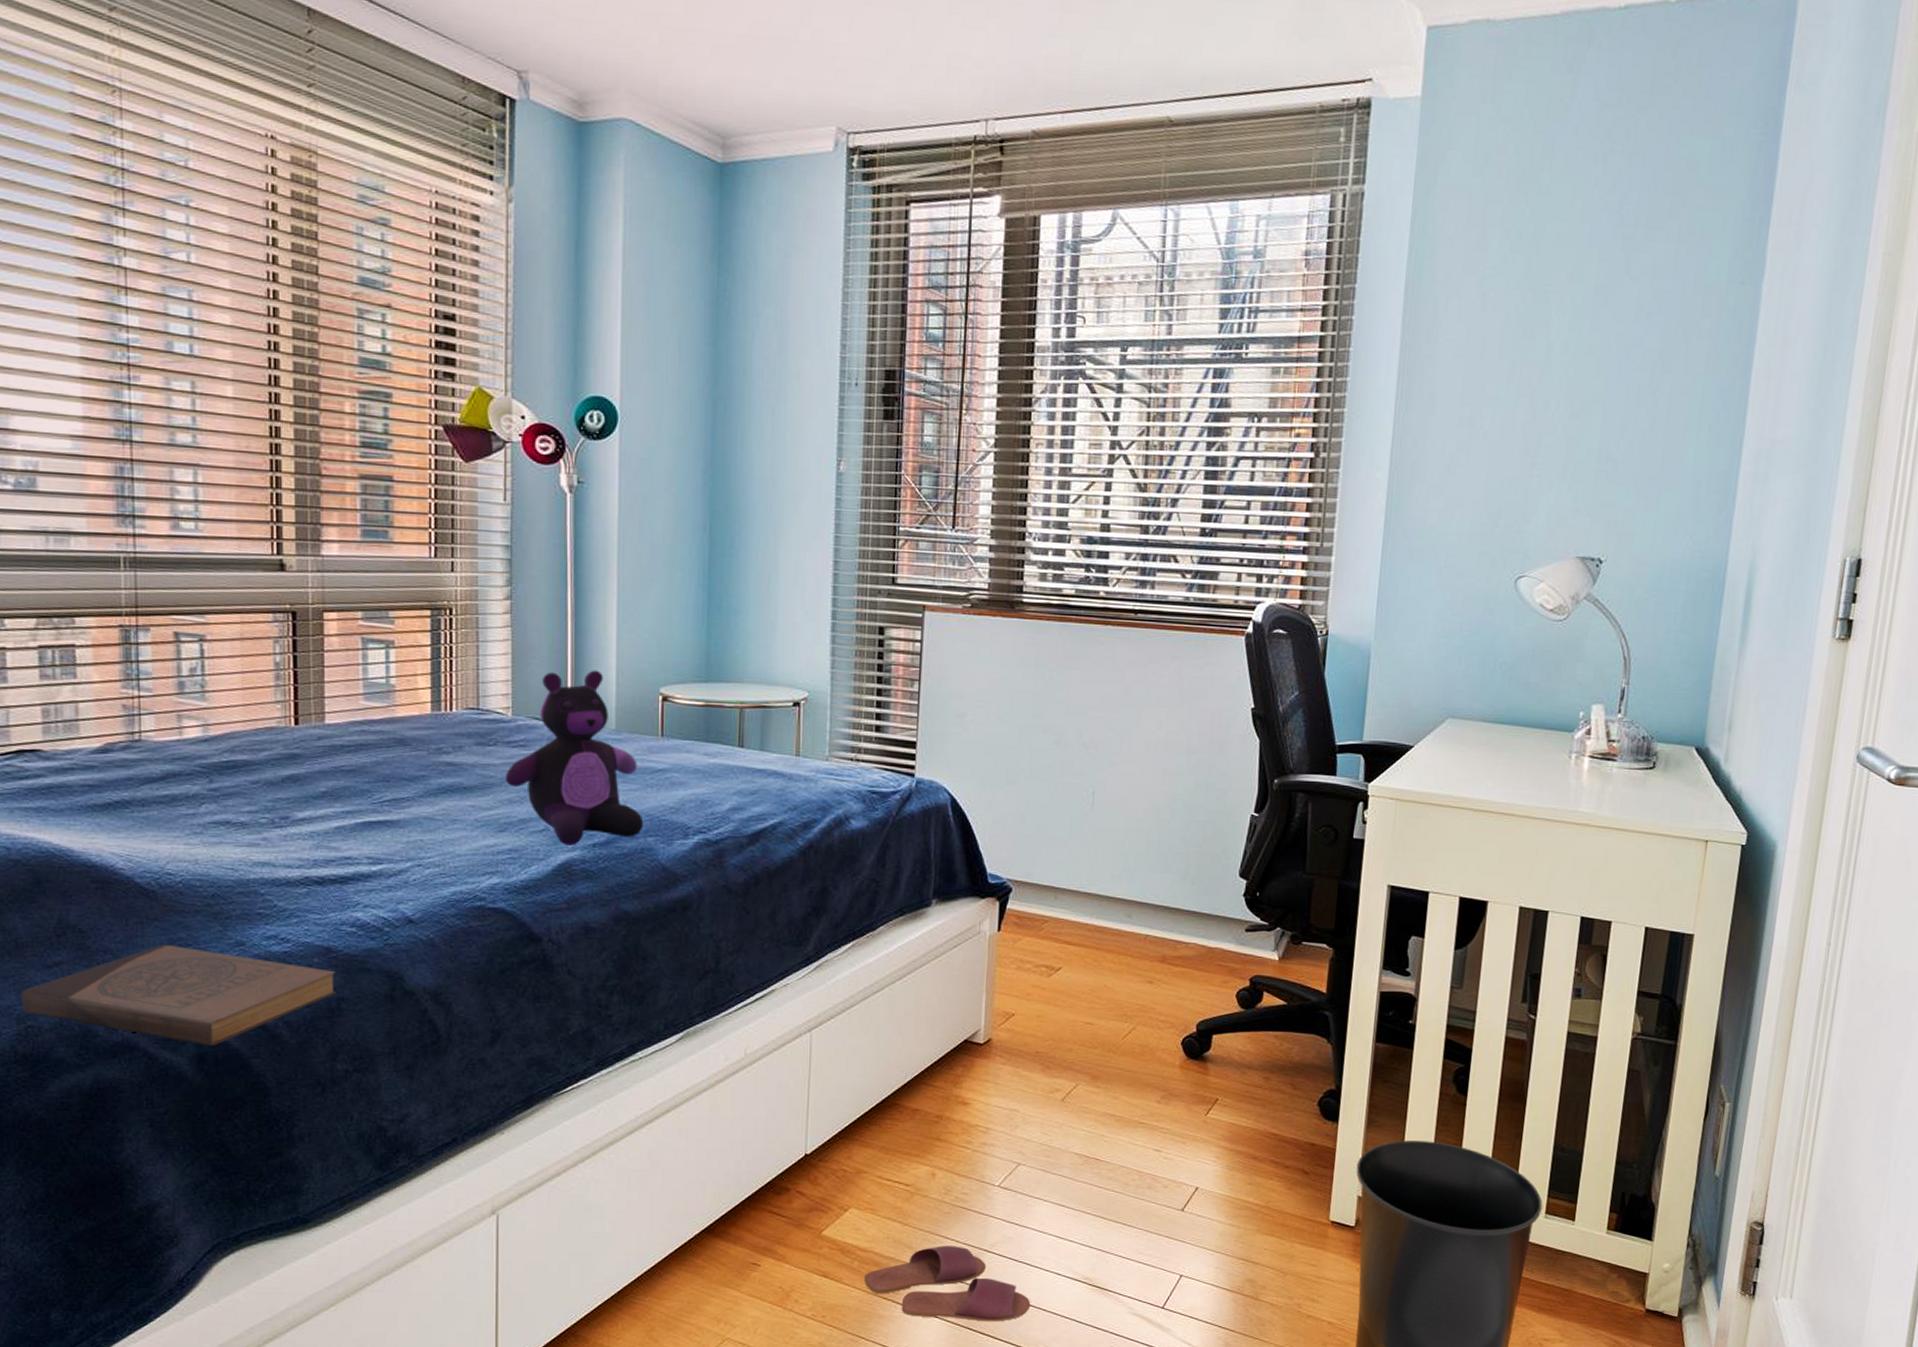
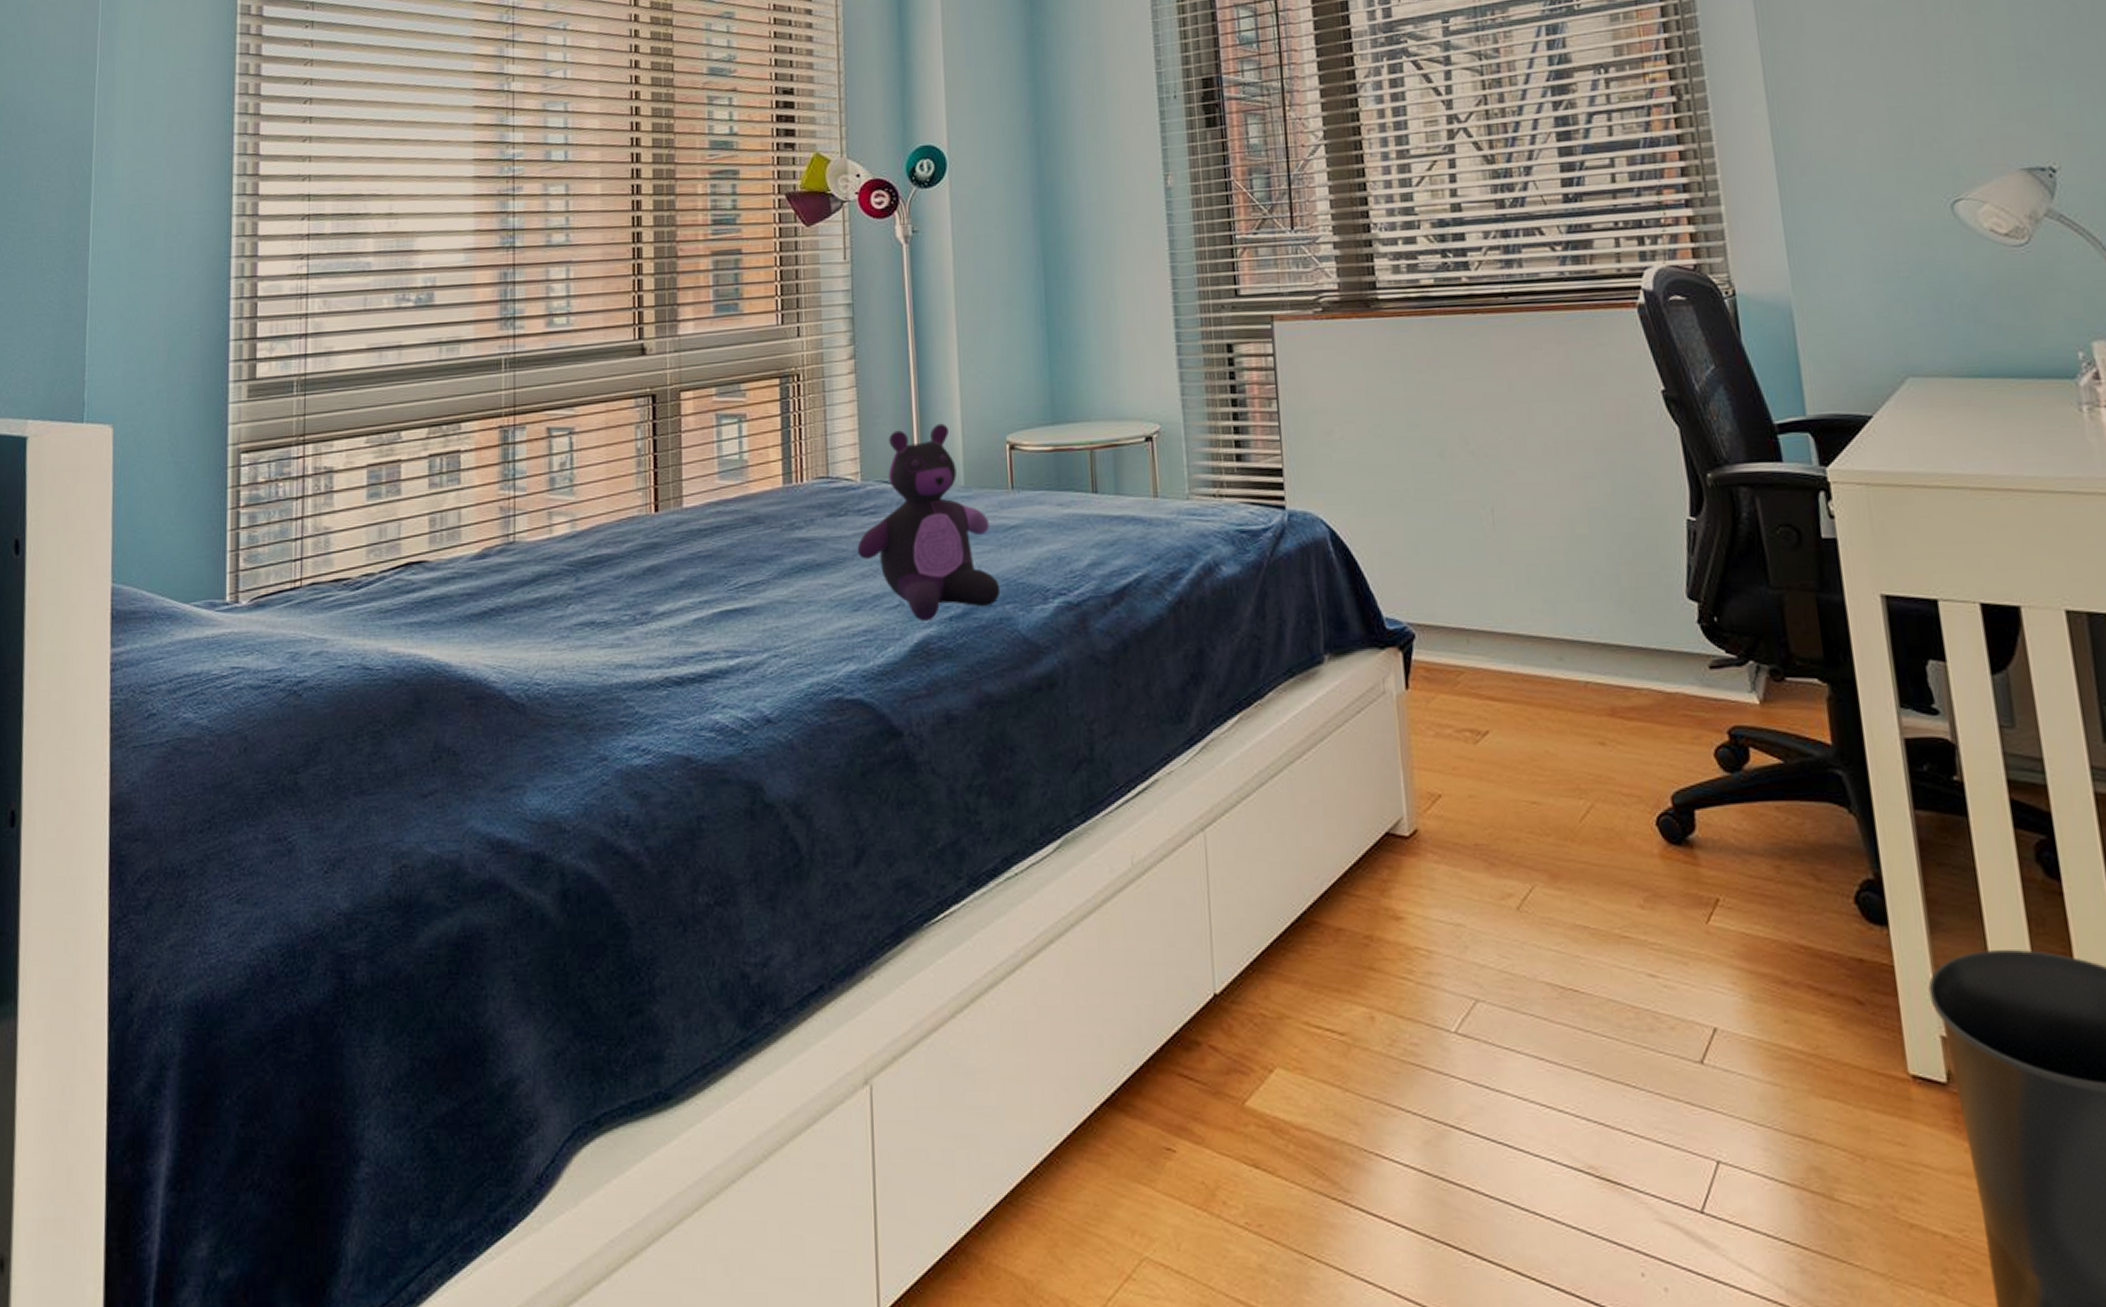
book: present [21,944,337,1046] -> none [398,764,698,881]
slippers: present [864,1246,1030,1322] -> none [1304,1120,1522,1234]

